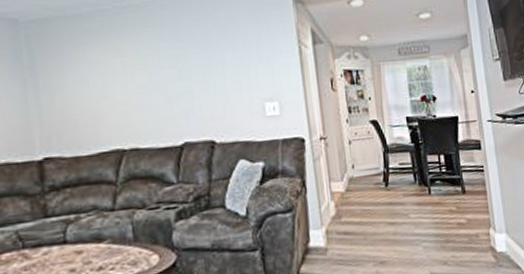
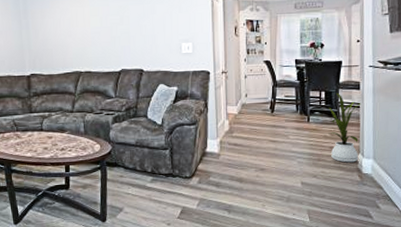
house plant: none [451,155,491,242] -> present [328,92,361,163]

